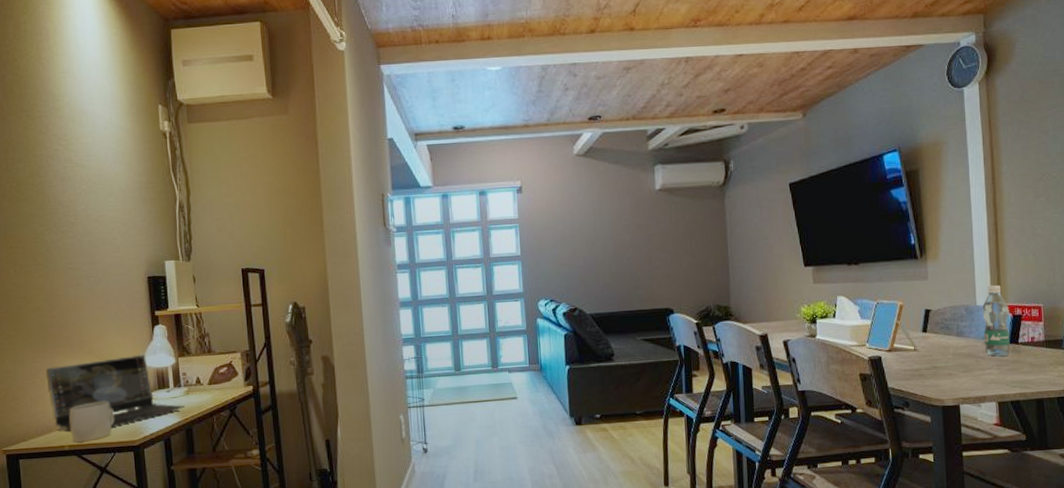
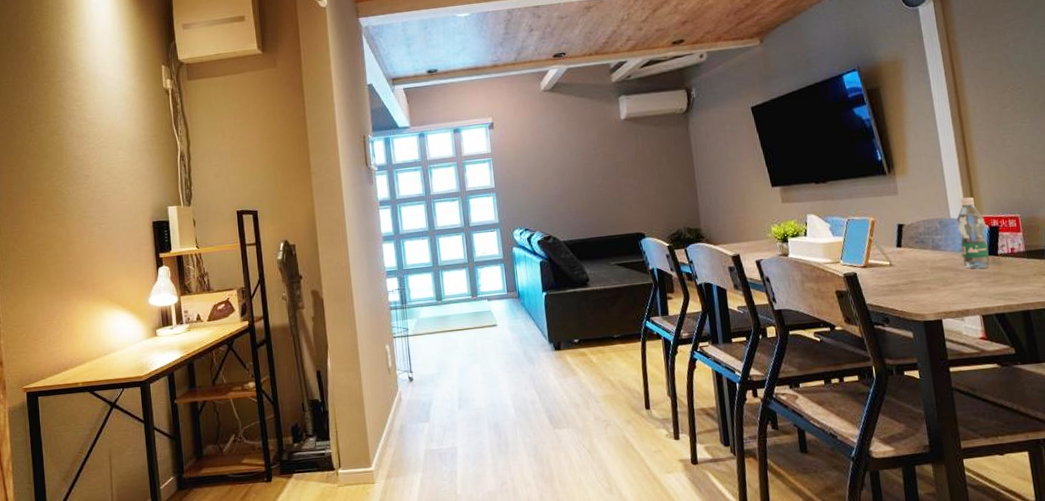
laptop computer: present [46,354,185,431] -> none [63,294,186,369]
mug: present [69,401,115,443] -> none [83,339,123,380]

